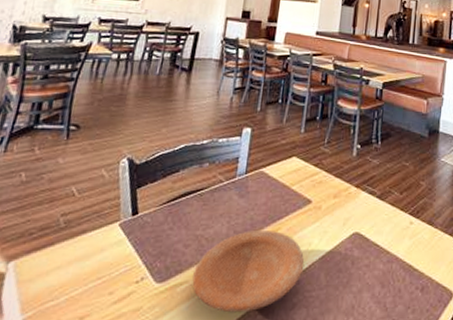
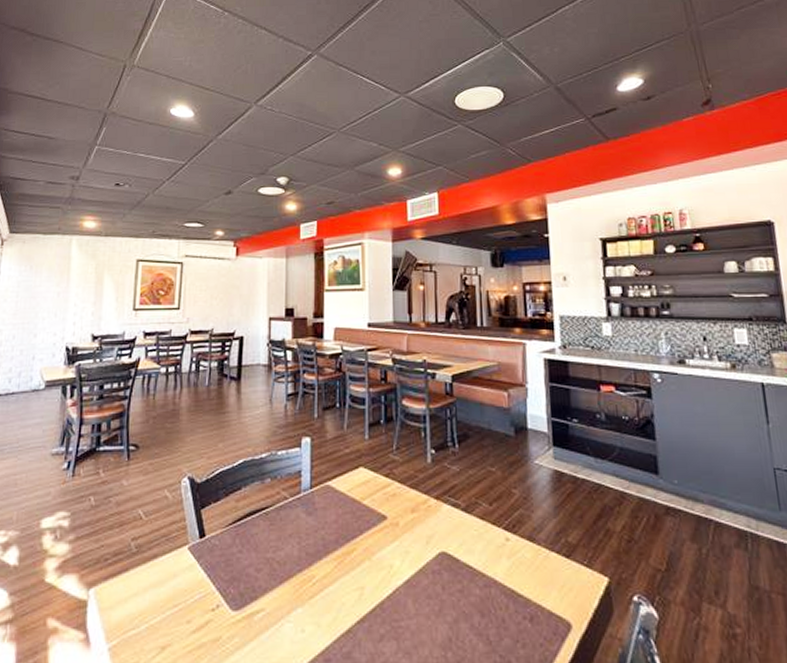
plate: present [192,231,305,313] -> none [269,552,388,645]

